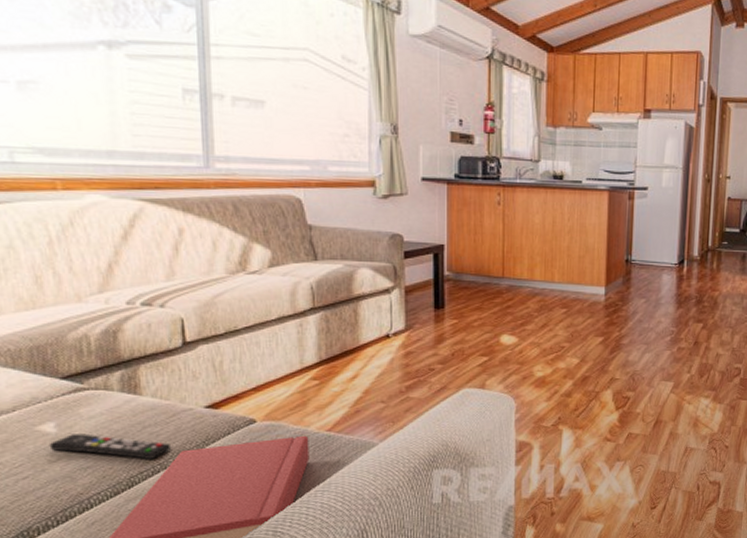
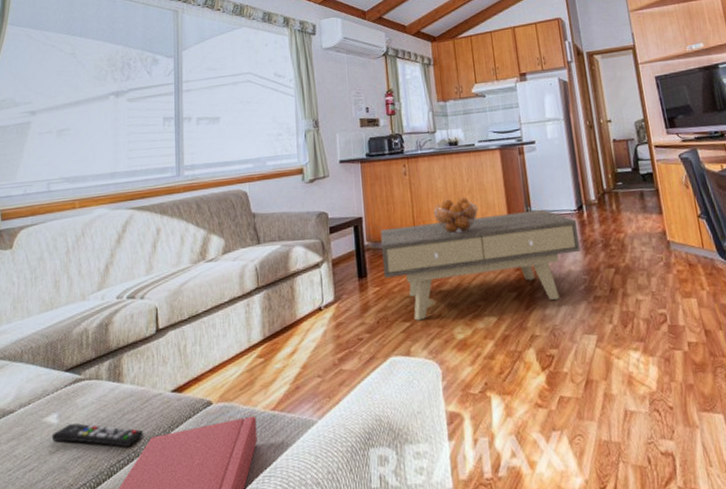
coffee table: none [463,259,676,356] -> present [380,209,581,321]
fruit basket: none [526,236,576,275] -> present [433,197,478,235]

